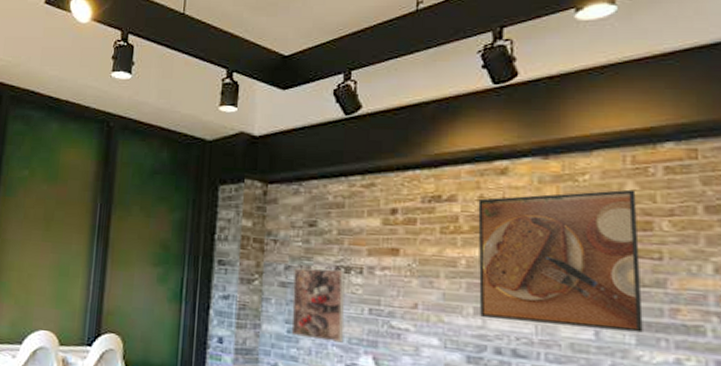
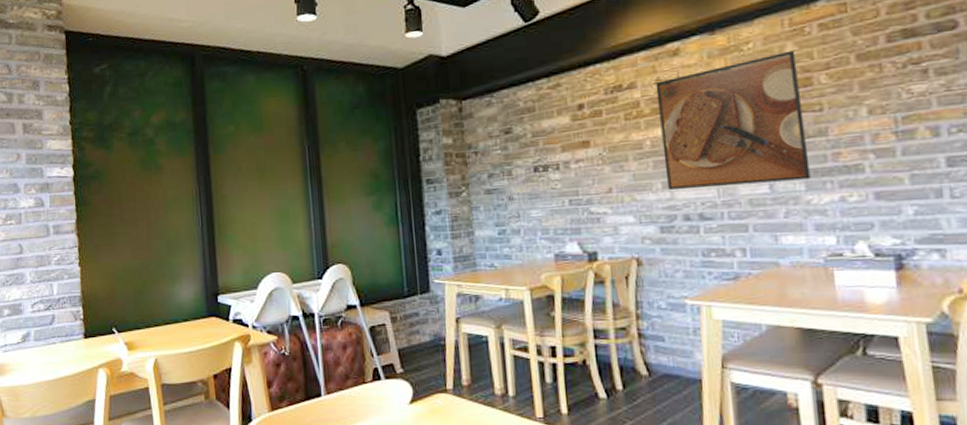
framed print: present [291,267,345,343] -> none [497,169,550,236]

